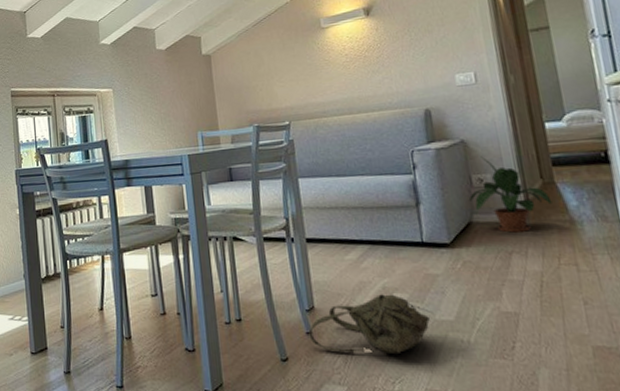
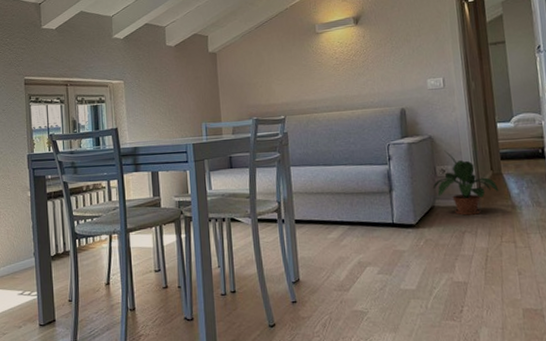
backpack: present [308,294,433,355] -> none [294,267,399,319]

